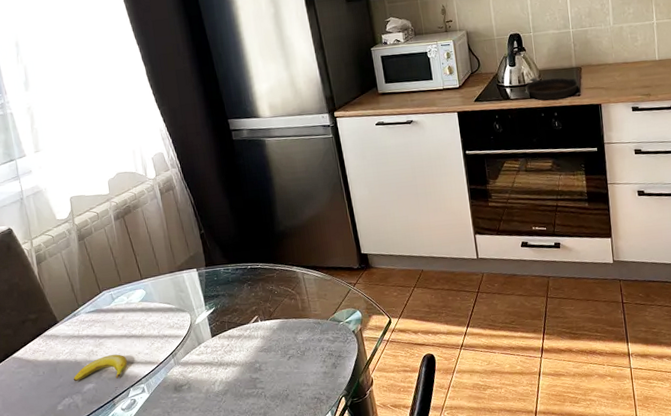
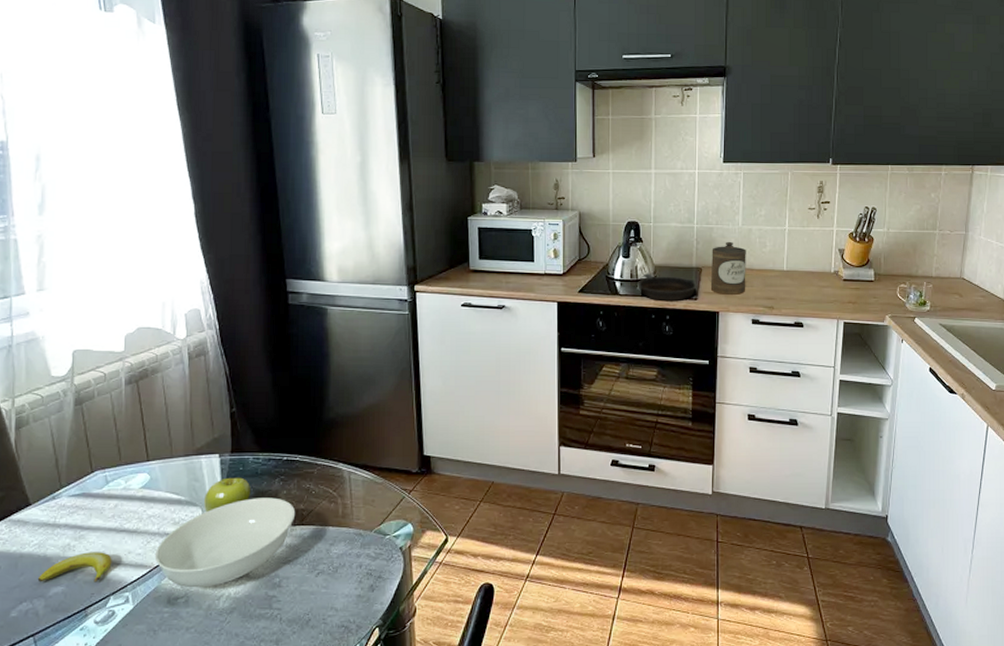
bowl: none [159,299,265,377] -> present [154,497,296,588]
fruit: none [190,285,227,317] -> present [203,477,251,513]
canister: none [588,40,623,88] -> present [710,241,746,295]

